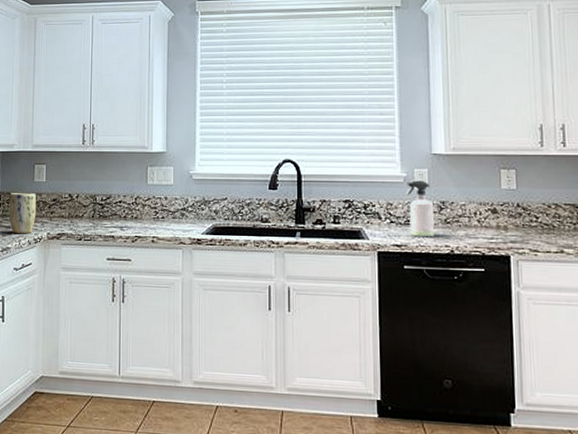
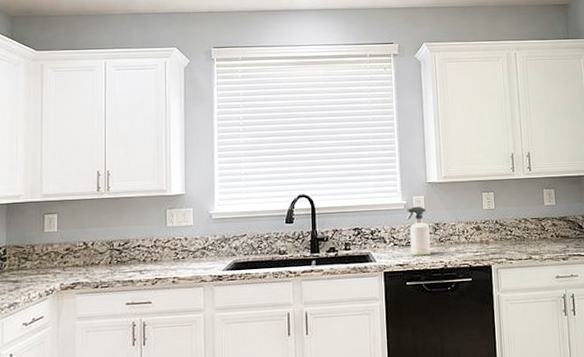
plant pot: present [9,193,37,233] -> none [16,244,48,287]

